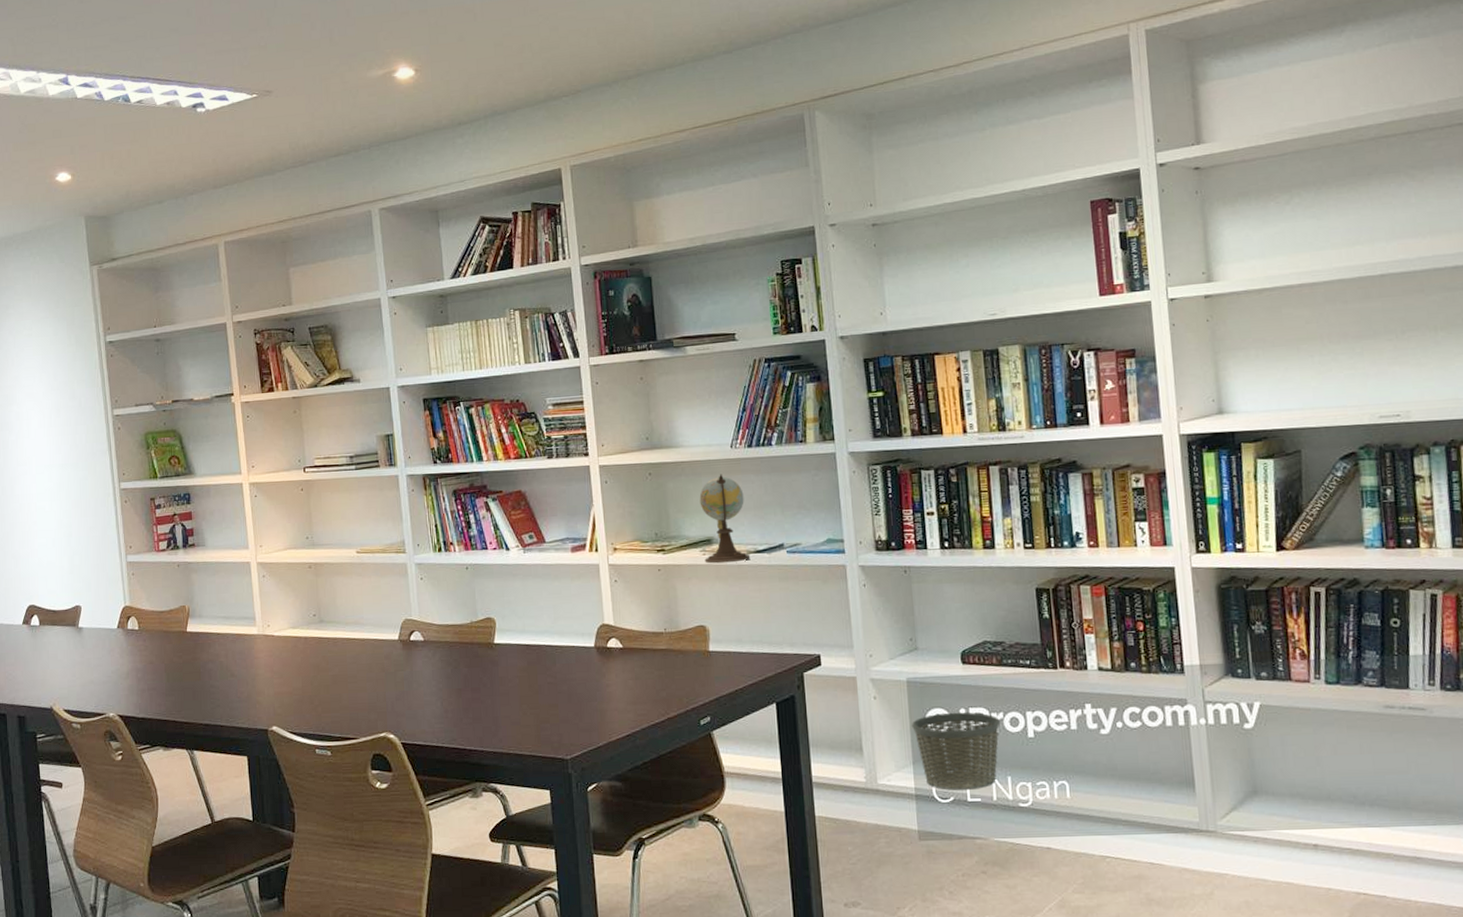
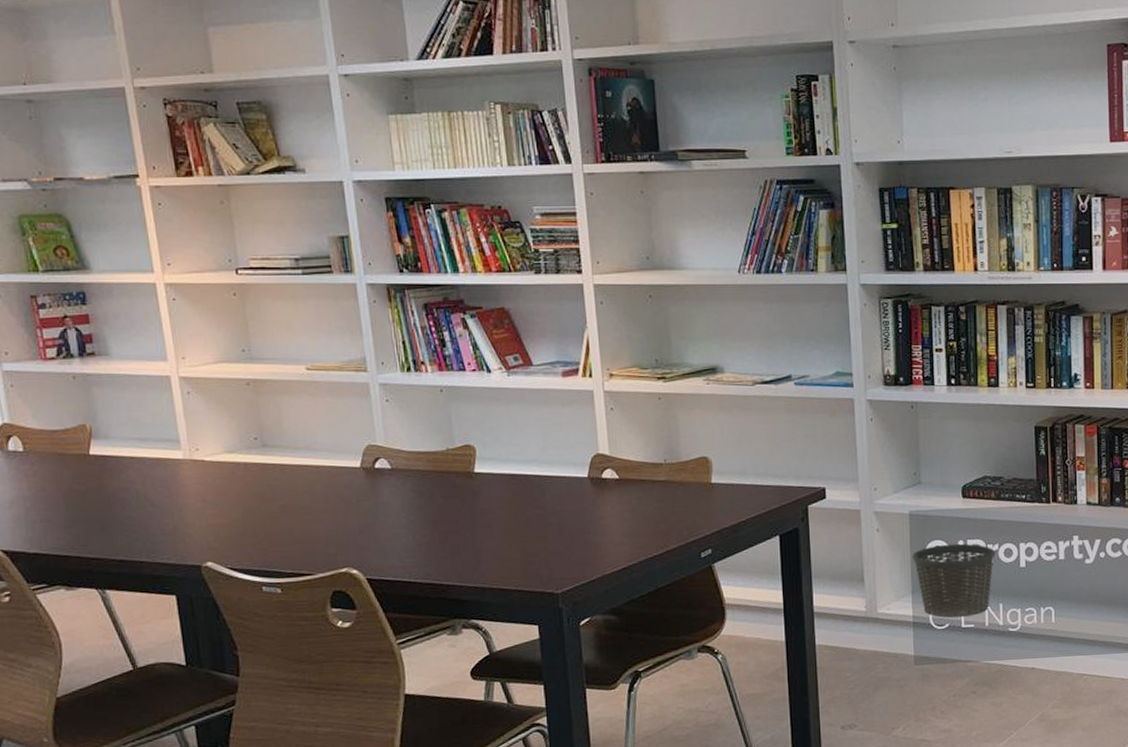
globe: present [699,474,751,564] -> none [704,300,757,394]

